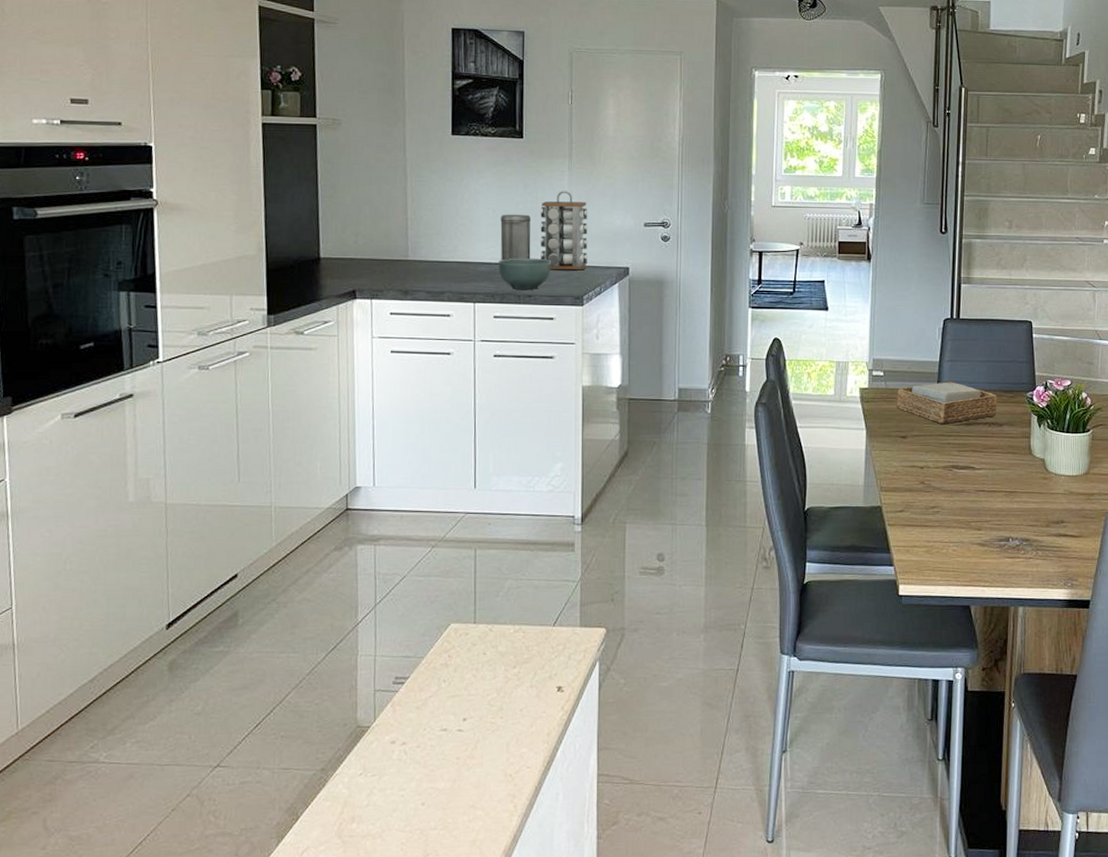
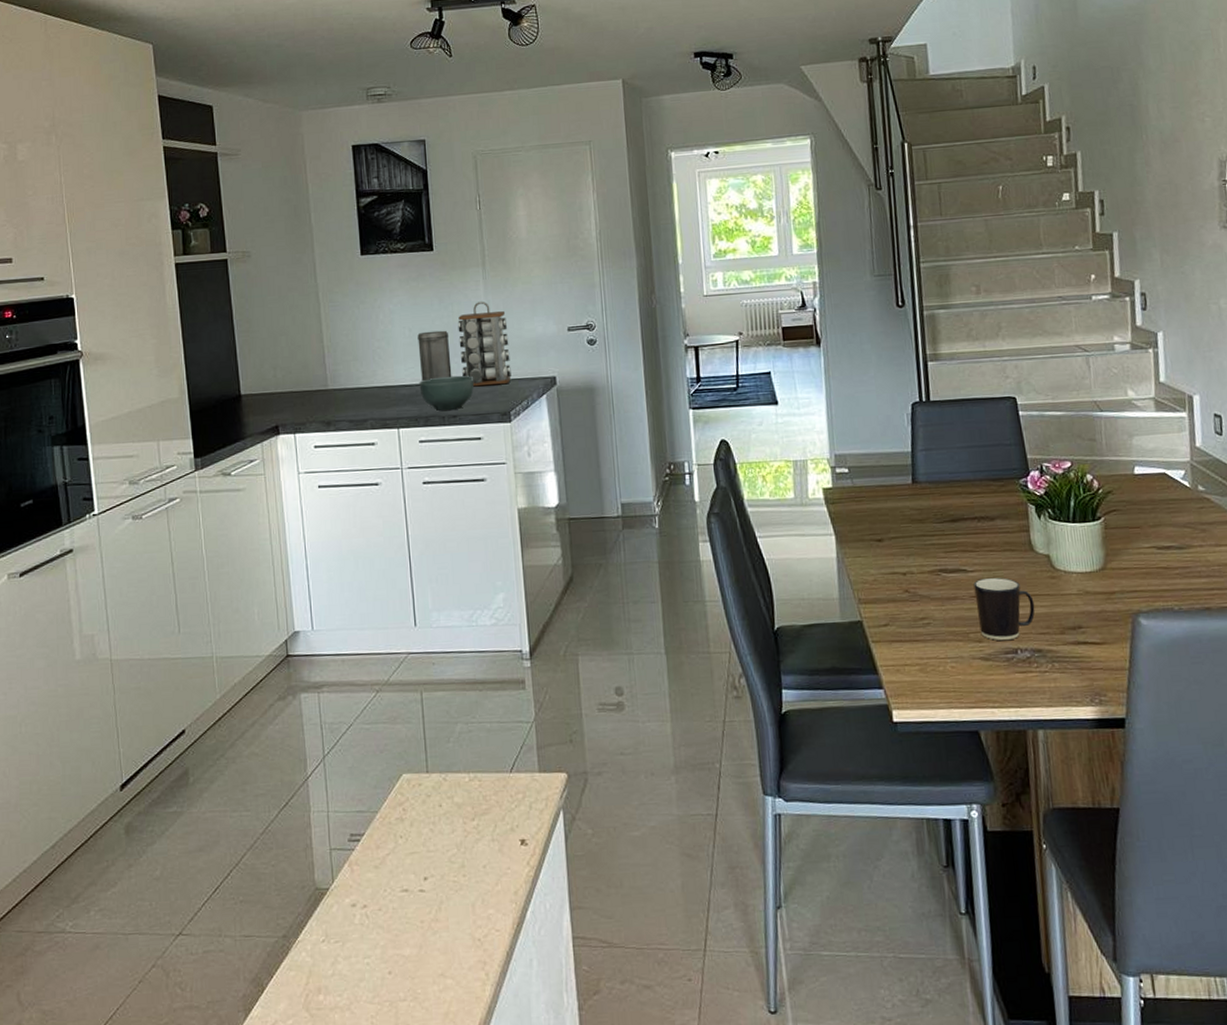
napkin holder: present [897,381,997,425] -> none [866,473,986,524]
mug: none [979,475,1028,530] -> present [973,577,1035,641]

